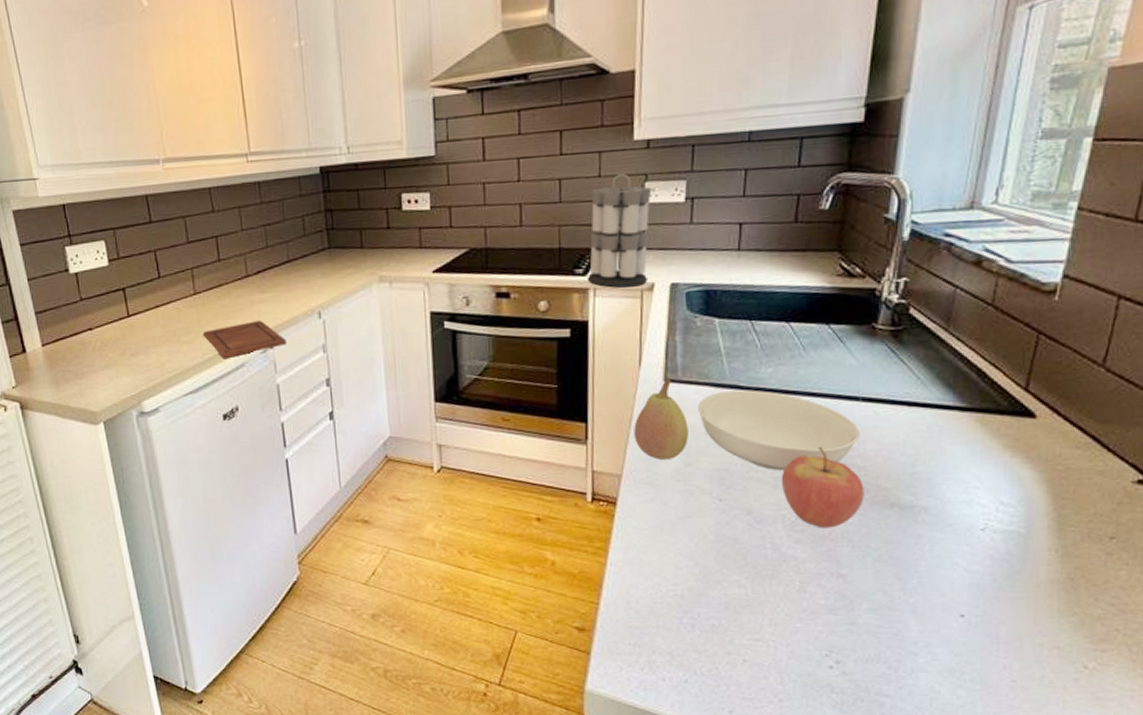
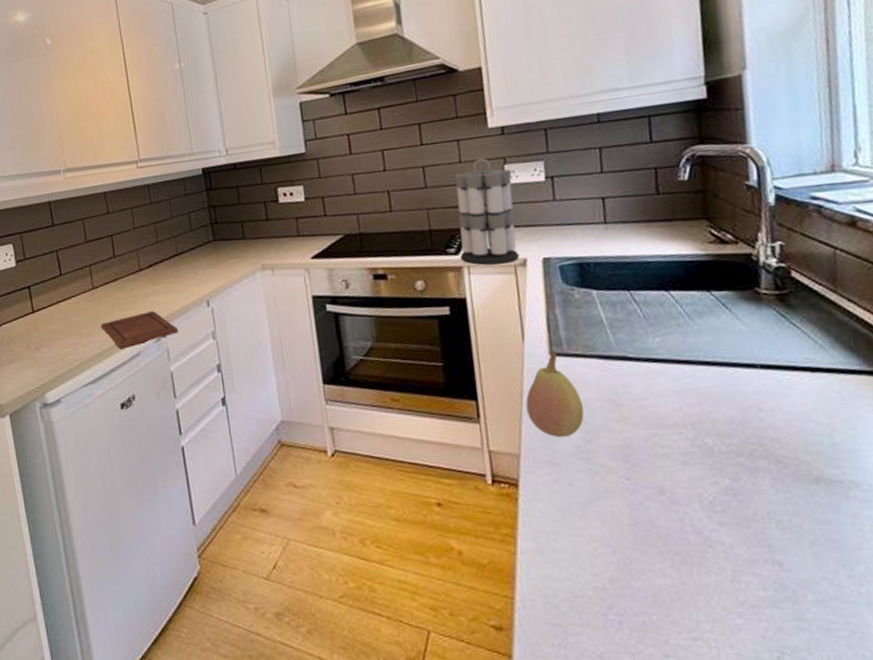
bowl: present [698,390,860,471] -> none [588,360,767,446]
fruit: present [782,446,864,529] -> none [689,418,785,508]

